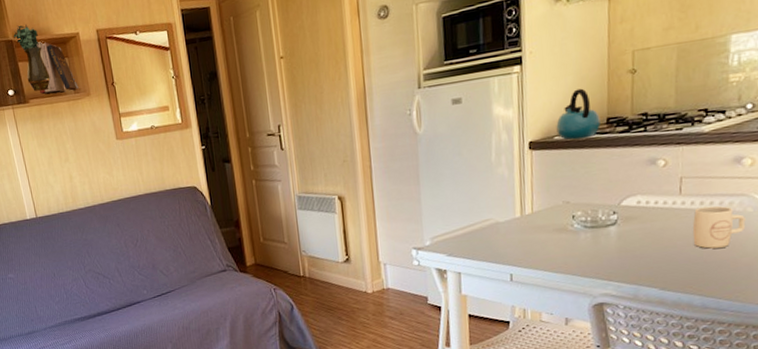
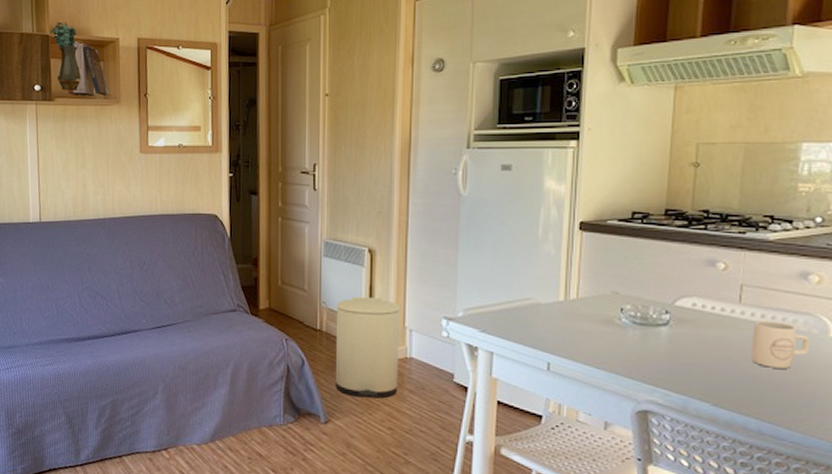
pedal bin: none [315,239,379,330] -> present [335,297,401,399]
kettle: present [556,88,601,141] -> none [610,174,658,227]

